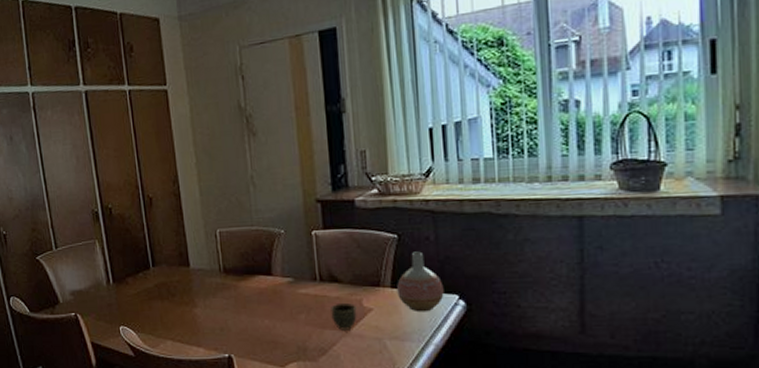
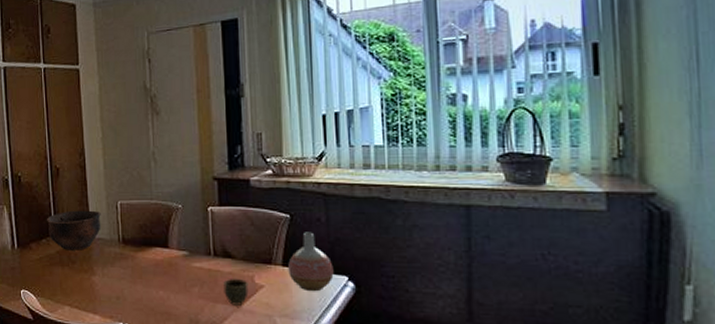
bowl: none [142,240,201,283] -> present [47,210,101,251]

